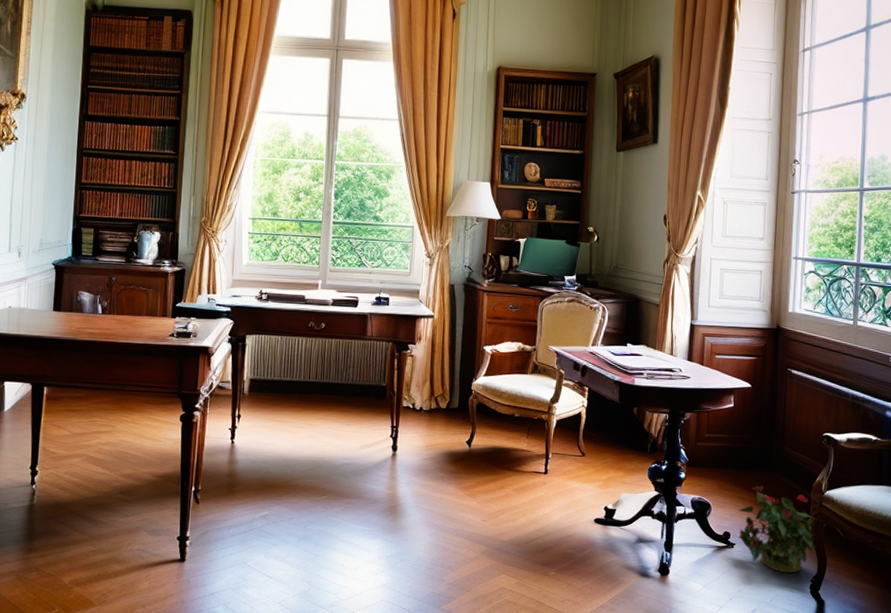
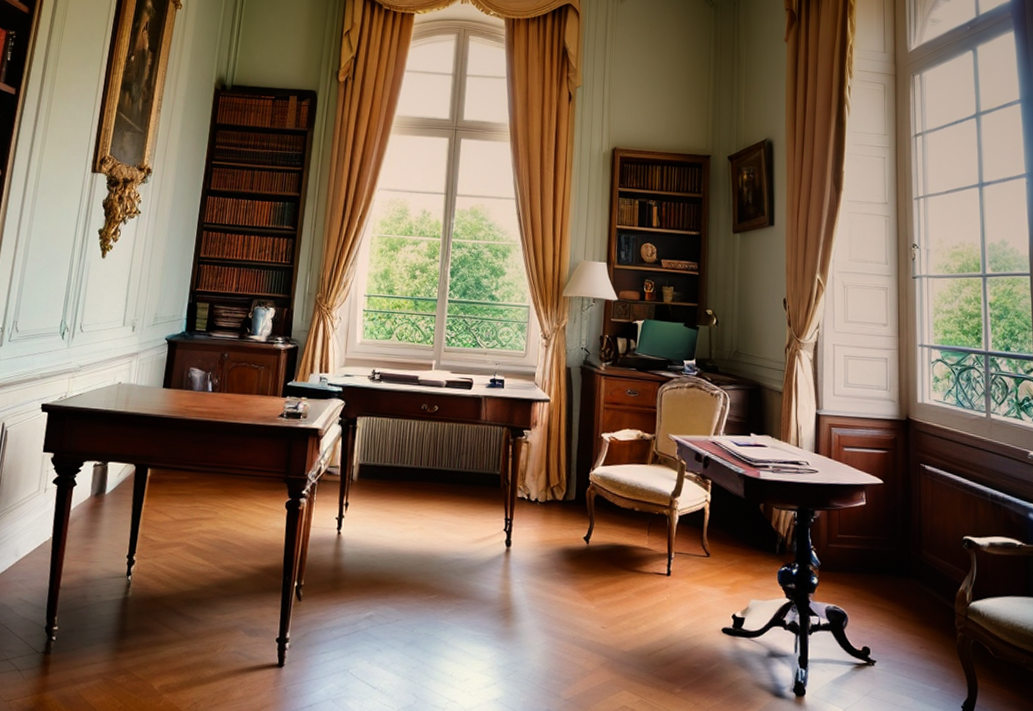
potted plant: present [738,485,816,573] -> none [876,594,964,697]

